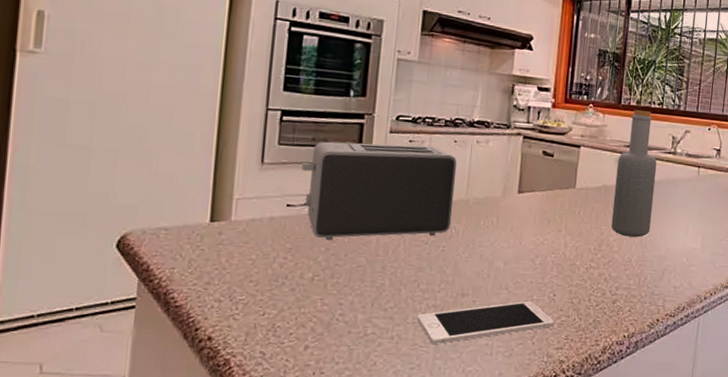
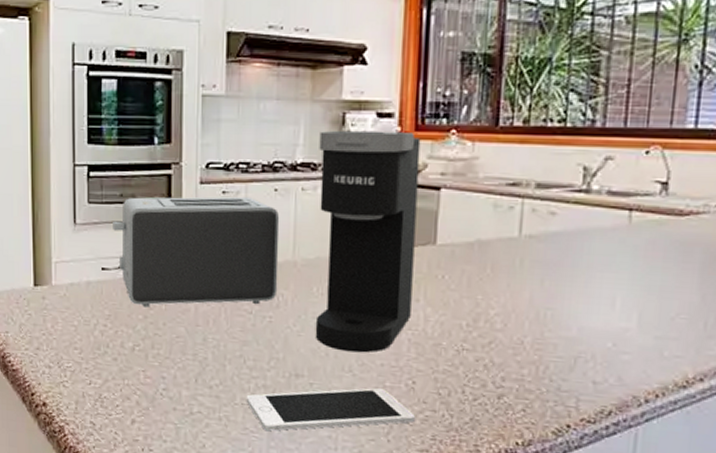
coffee maker: none [480,97,568,274] -> present [315,130,421,353]
bottle: present [611,110,657,237] -> none [490,133,560,311]

